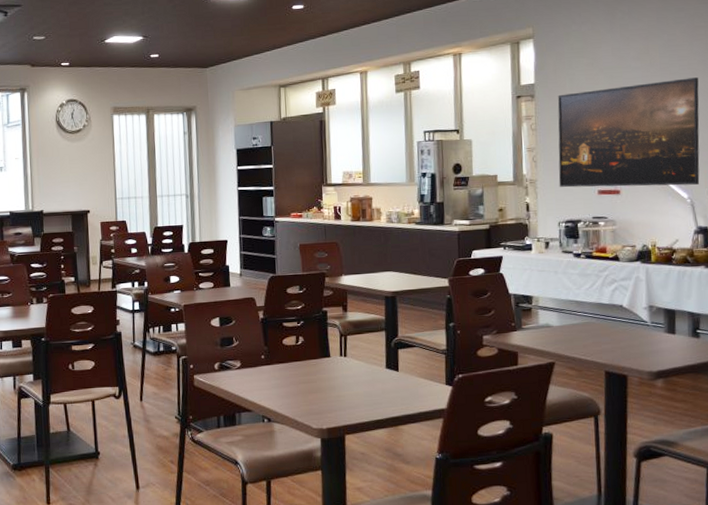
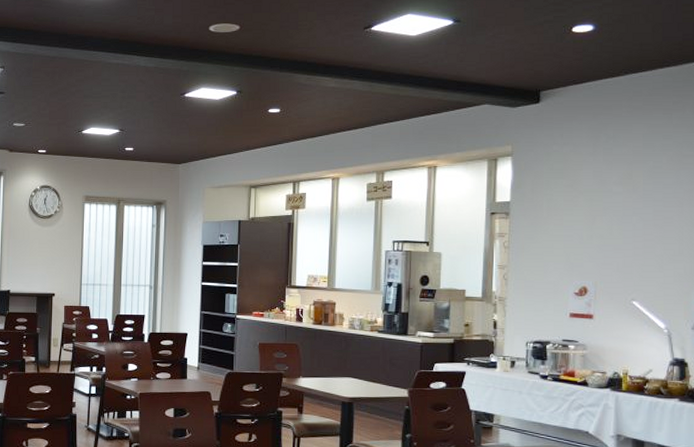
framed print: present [557,77,700,188] -> none [529,206,683,315]

